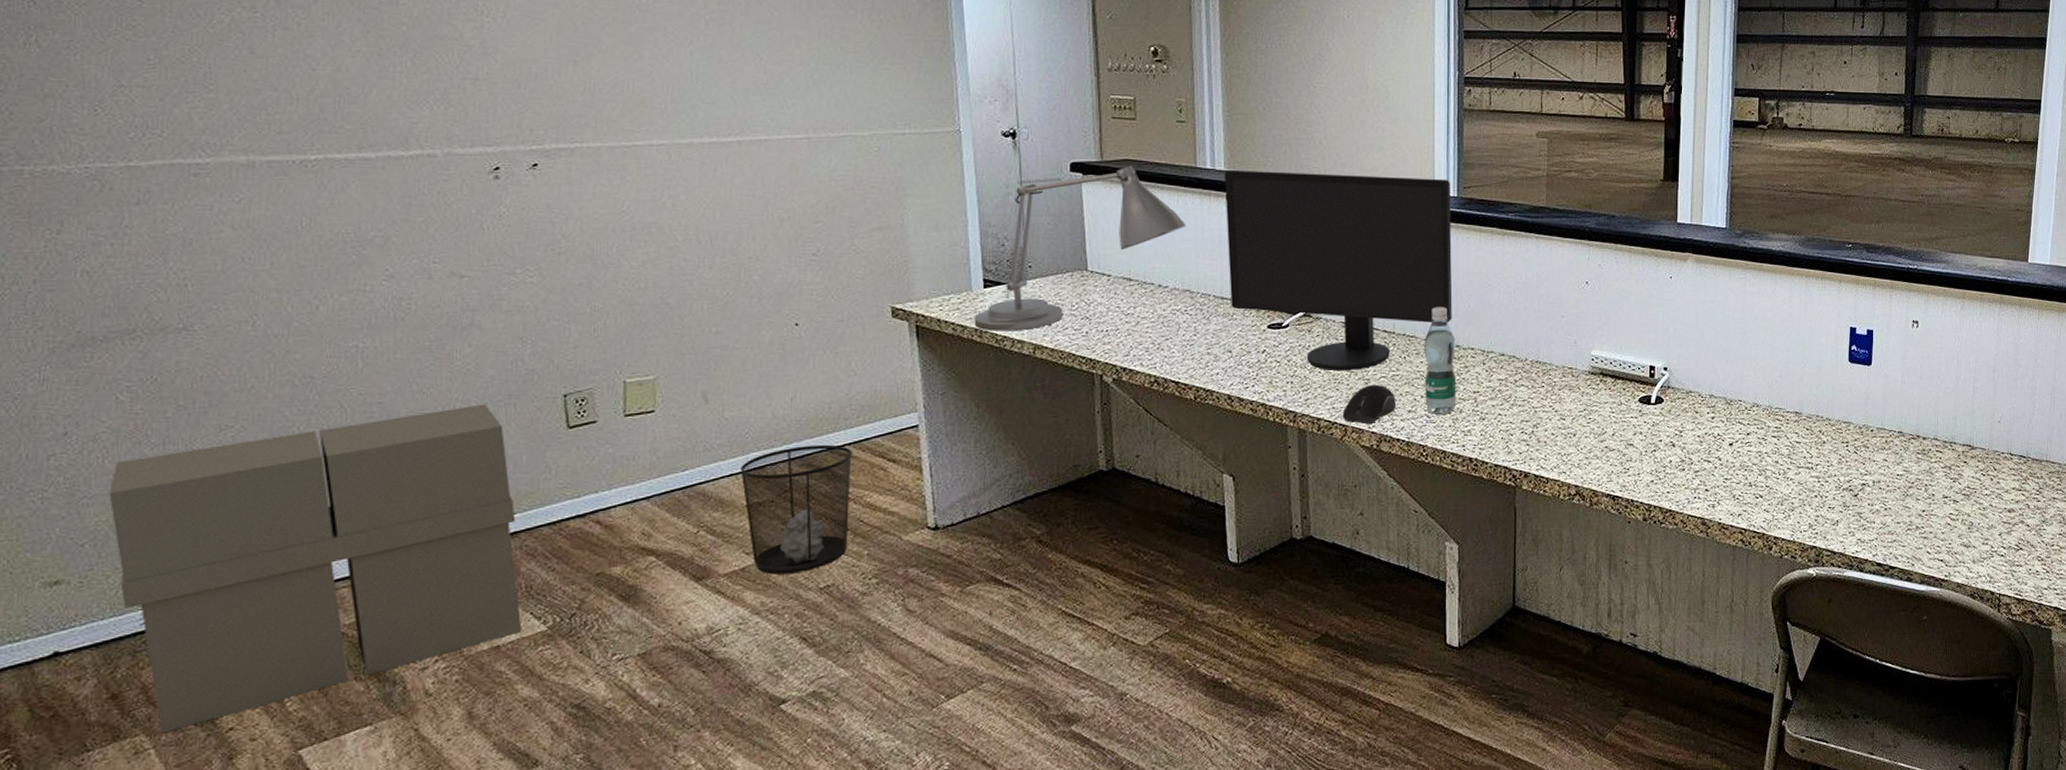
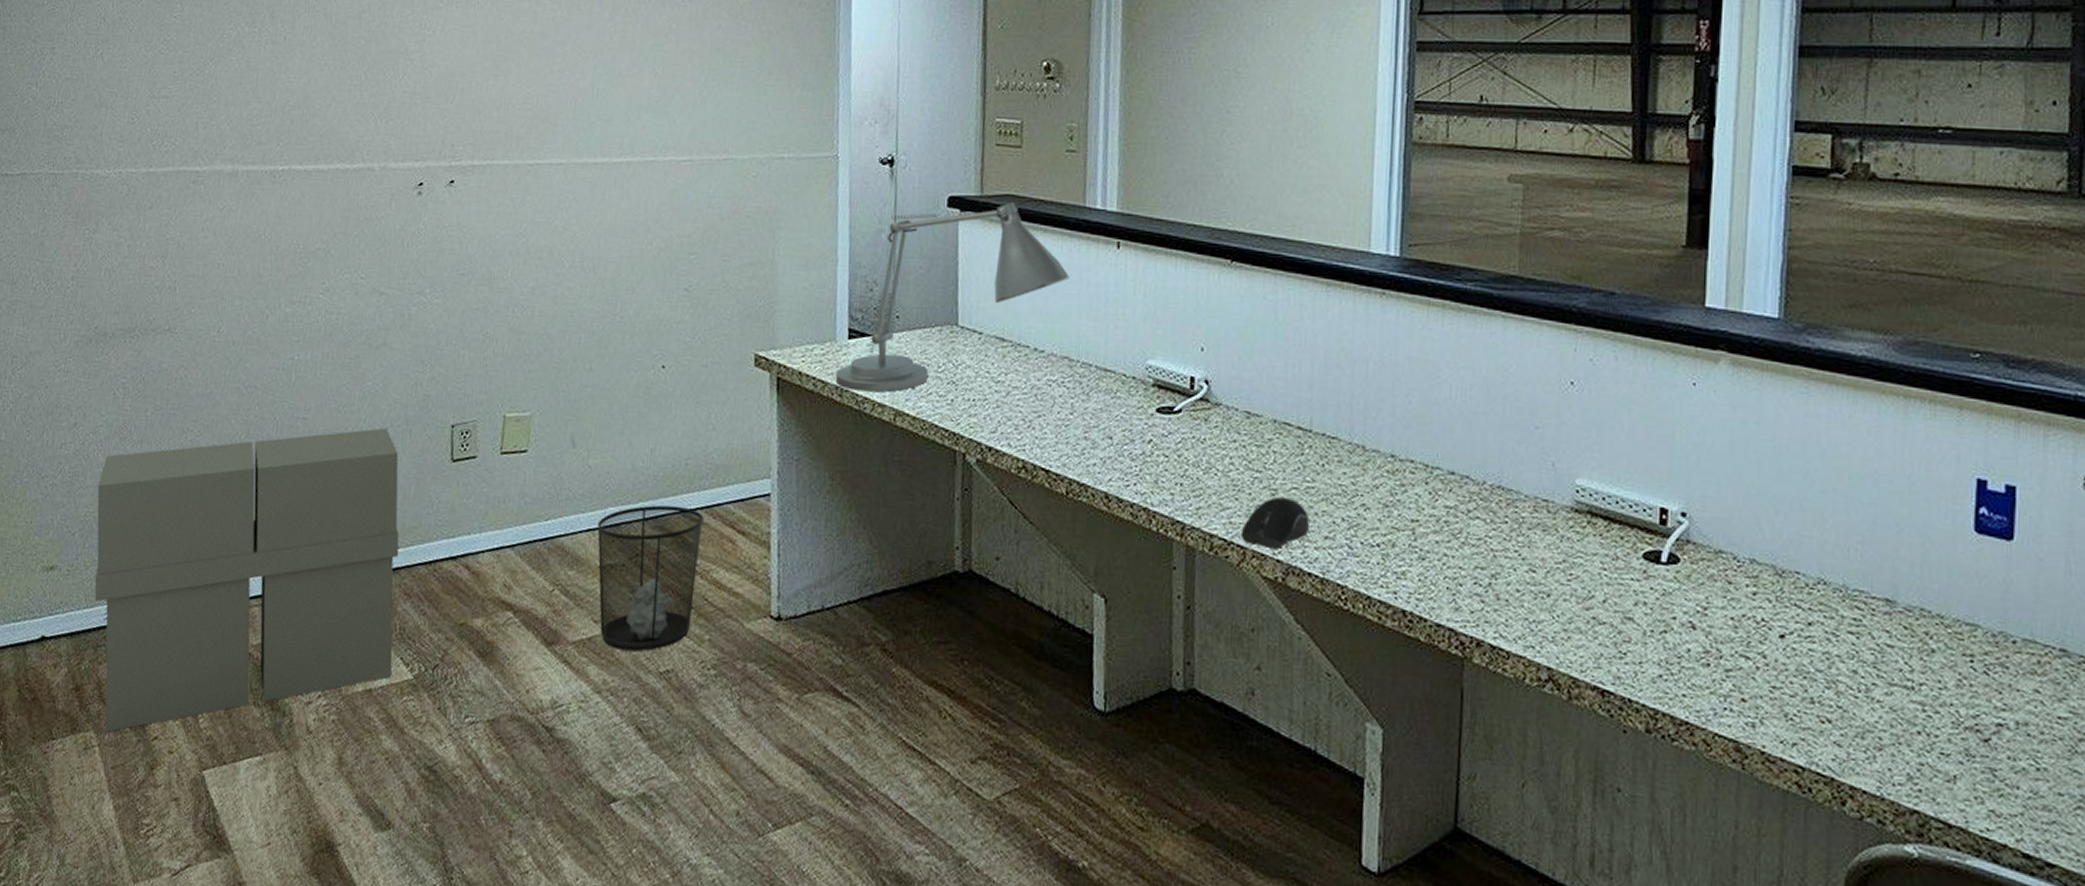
computer monitor: present [1225,169,1453,370] -> none [1114,211,1392,476]
bottle: present [1424,307,1457,414] -> none [1346,401,1391,547]

